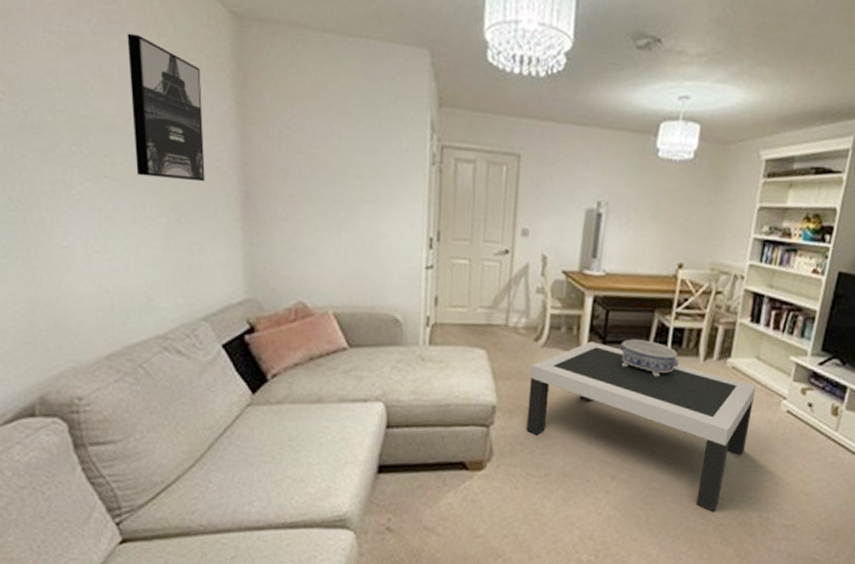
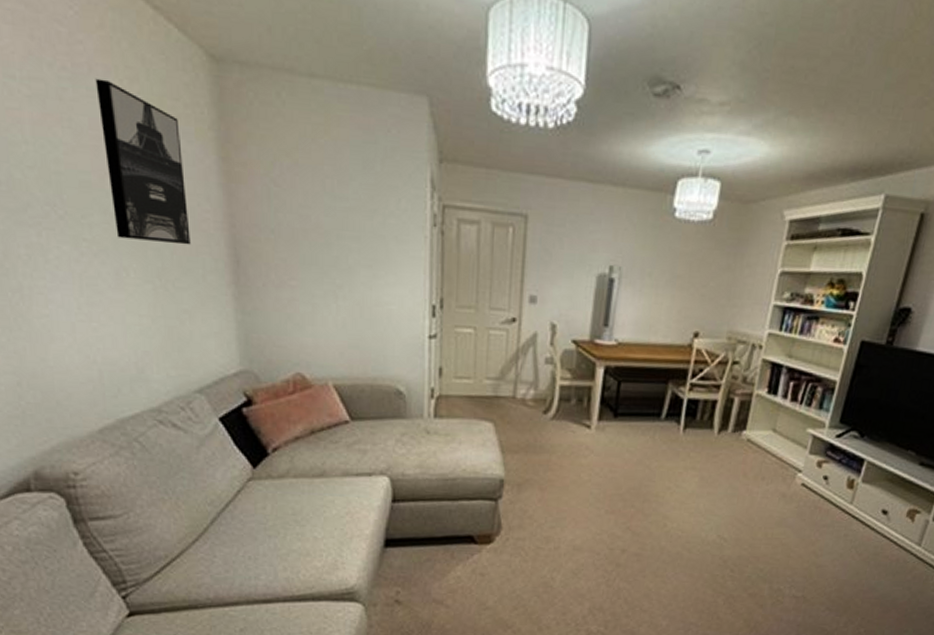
coffee table: present [526,341,756,512] -> none [535,414,771,584]
decorative bowl: present [620,339,679,377] -> none [632,411,693,450]

